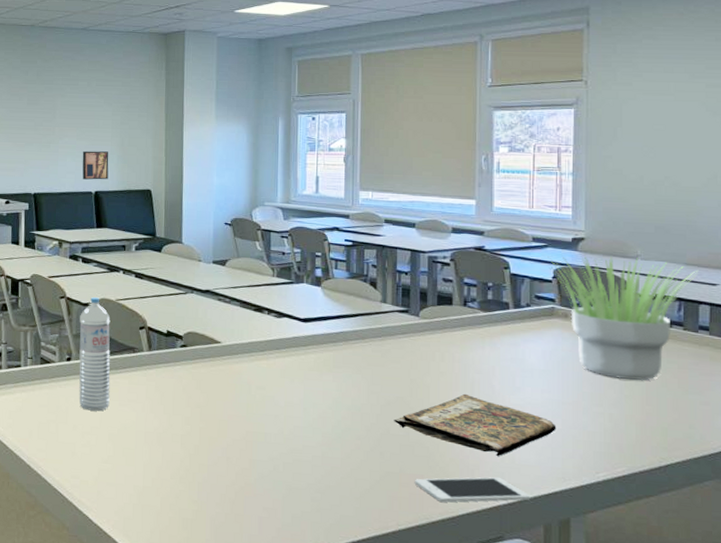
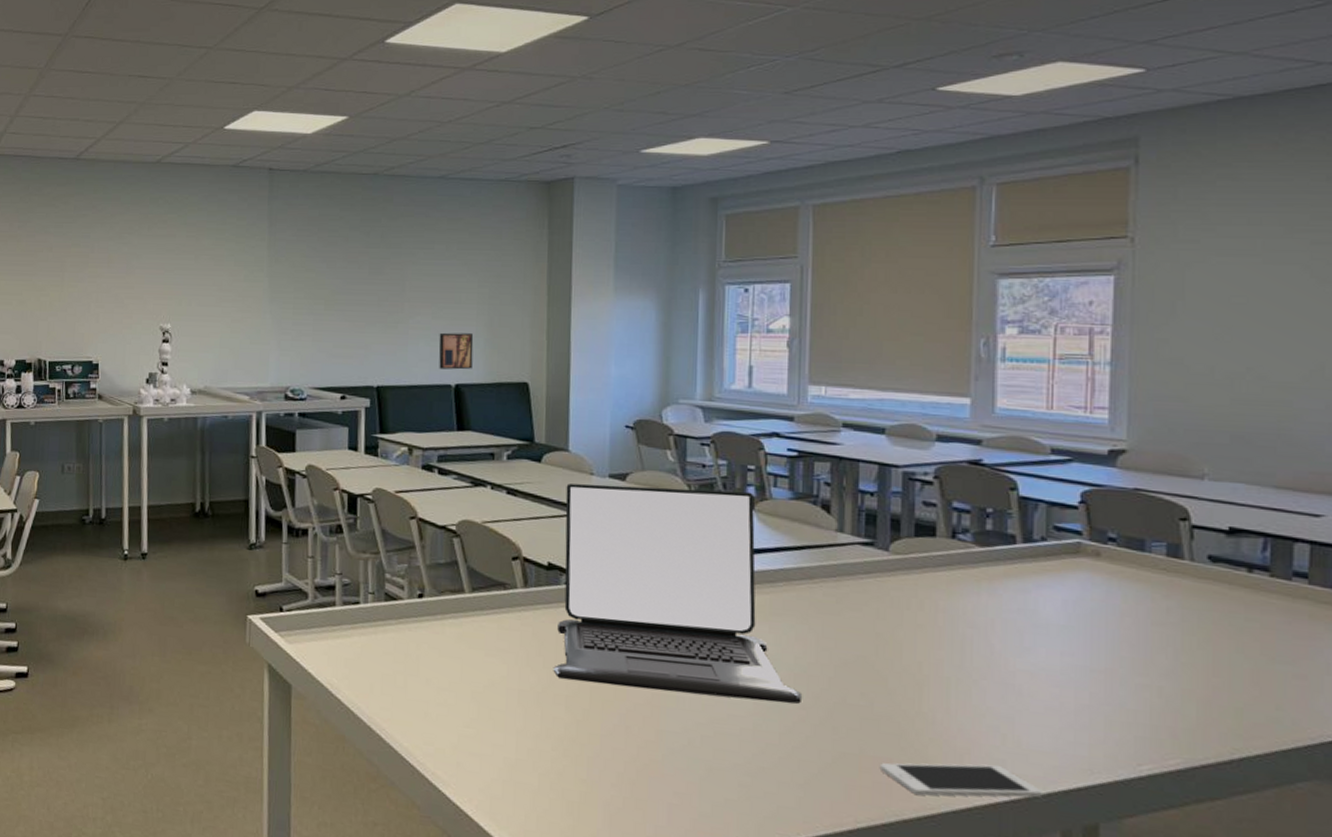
water bottle: present [79,297,111,411] -> none [433,518,475,662]
laptop: none [171,268,357,435] -> present [553,483,801,704]
book: present [394,393,557,456] -> none [852,653,1082,738]
potted plant: present [547,254,699,380] -> none [1072,472,1295,643]

